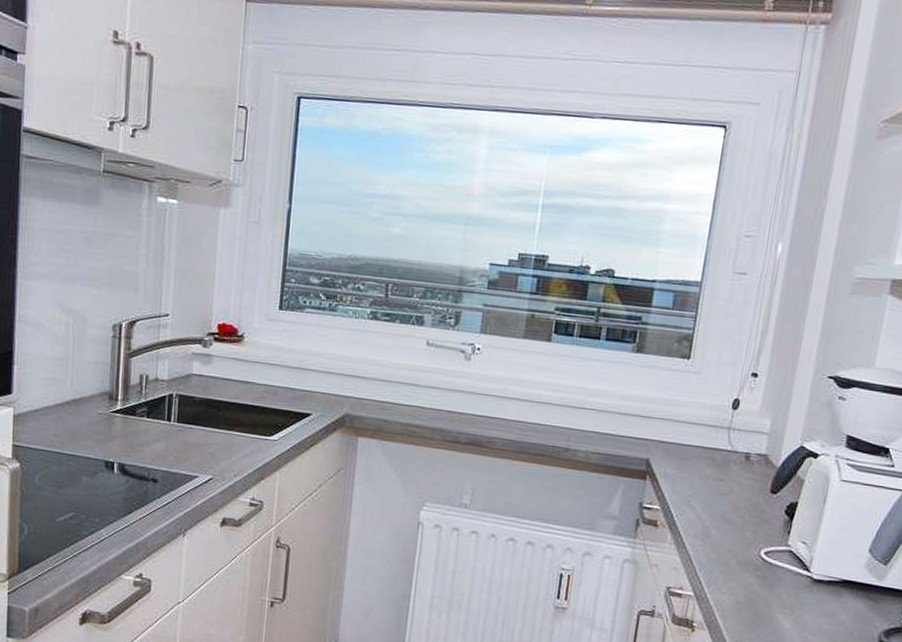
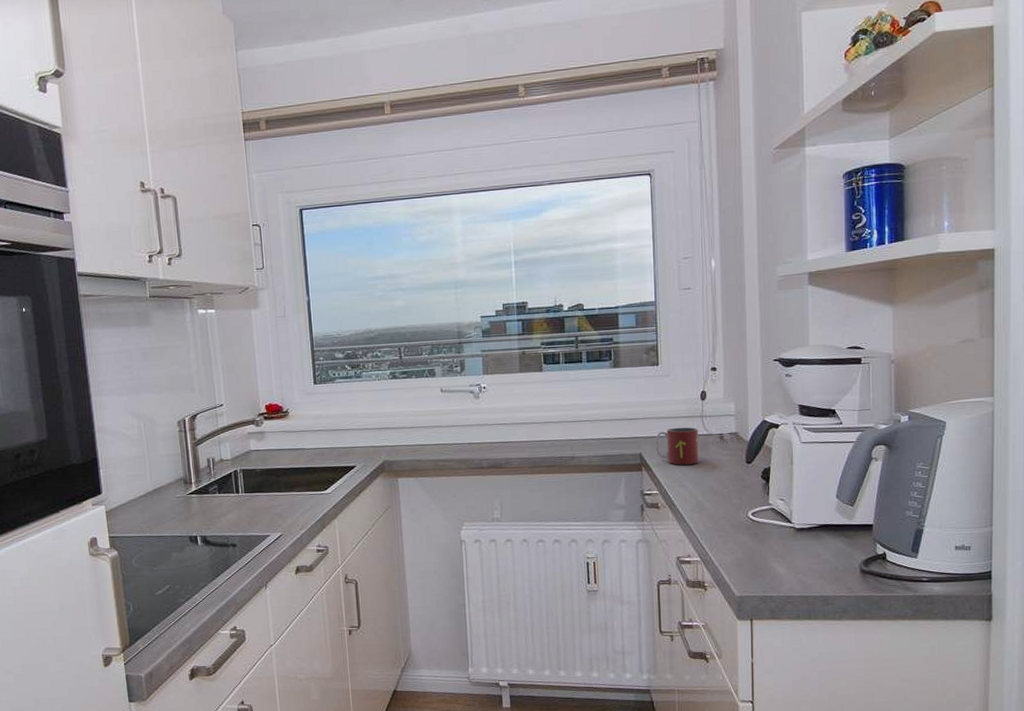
mug: none [666,435,723,483] -> present [655,427,700,465]

